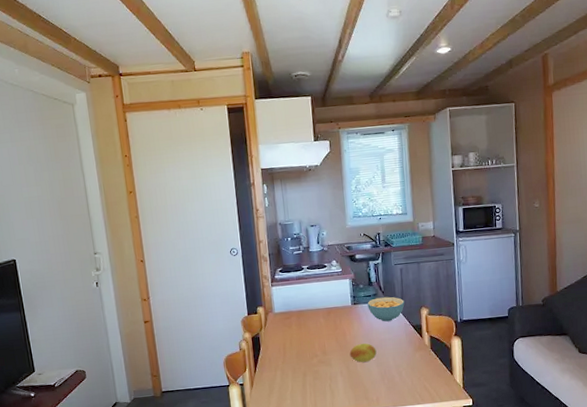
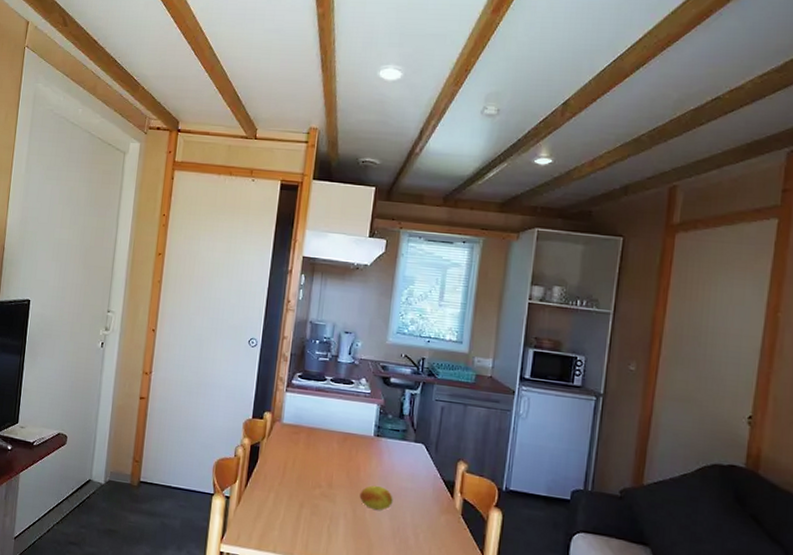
cereal bowl: present [367,296,405,322] -> none [392,435,439,468]

